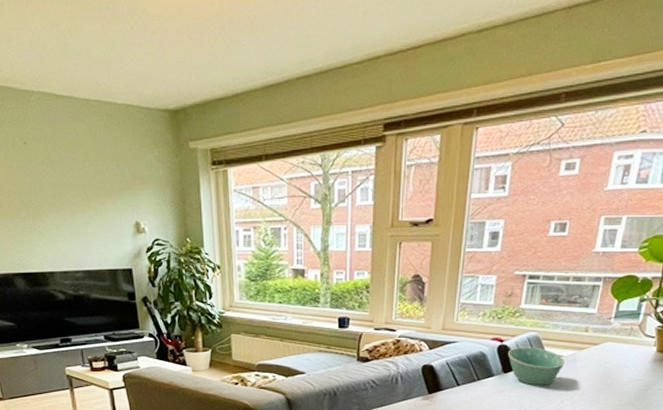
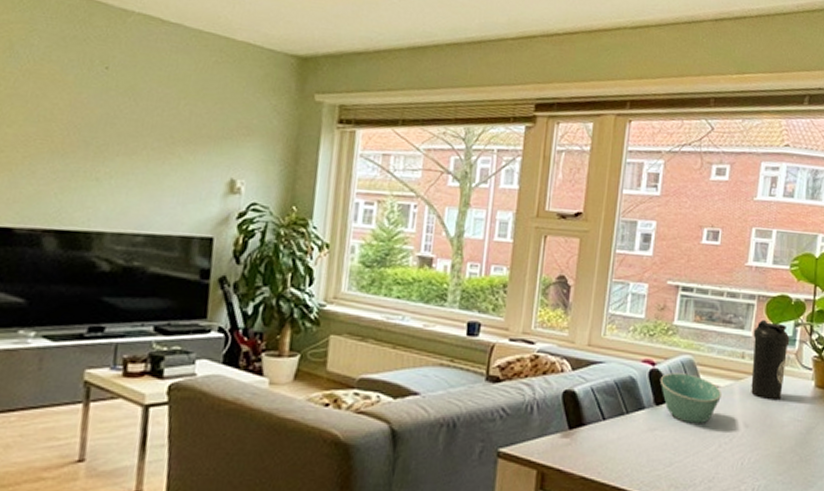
water bottle: none [593,298,634,365] -> present [751,320,790,401]

